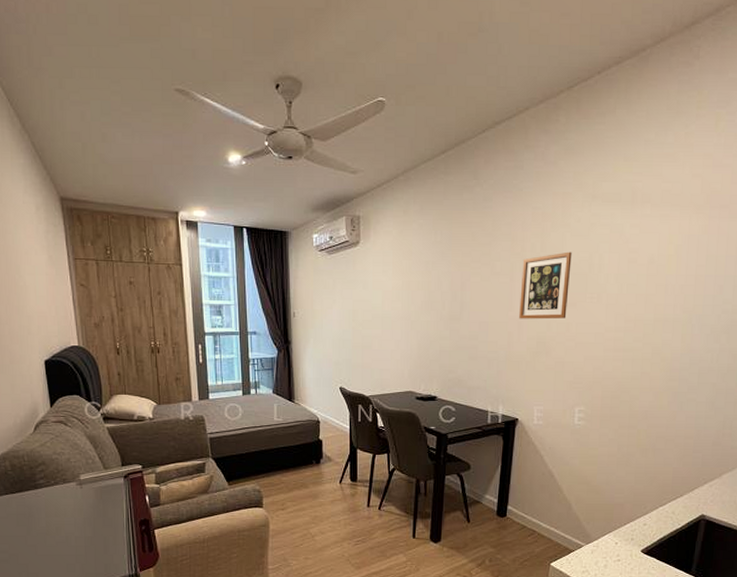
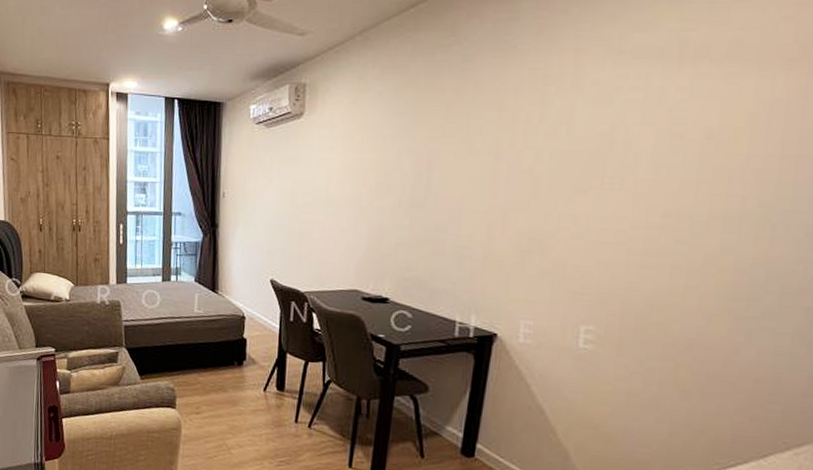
picture frame: present [519,251,572,319] -> none [504,123,585,210]

